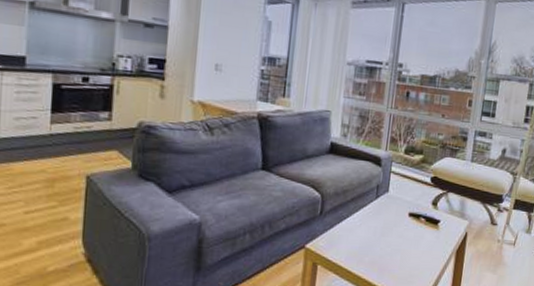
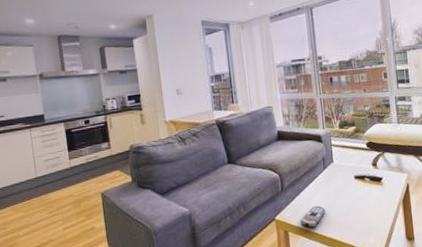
remote control: none [334,239,367,265] -> present [300,205,326,228]

